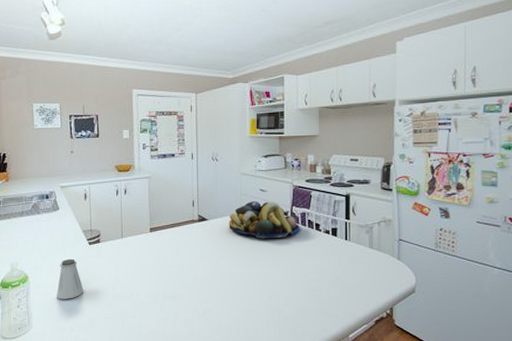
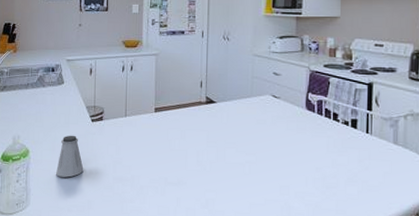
fruit bowl: present [229,201,300,239] -> none [238,85,316,127]

